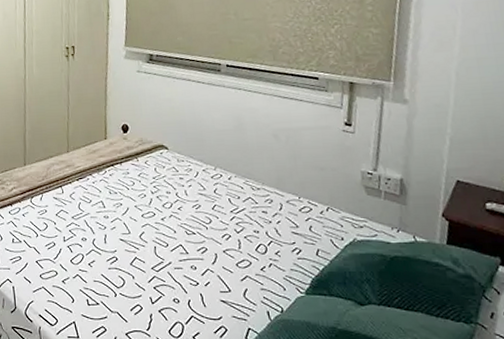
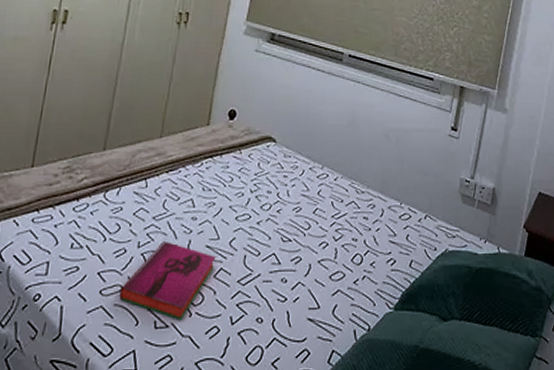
hardback book: none [55,235,130,298] -> present [119,240,216,319]

